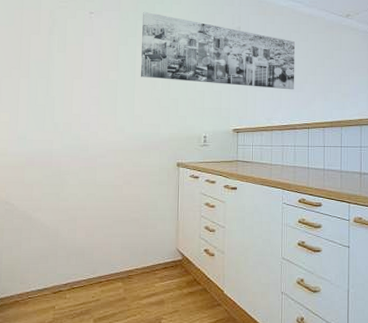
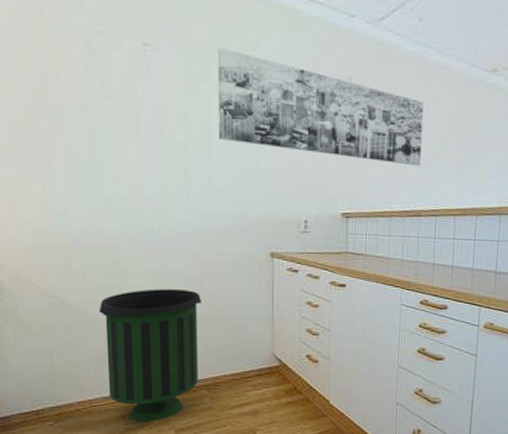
trash can: none [41,195,121,312] -> present [98,289,201,422]

